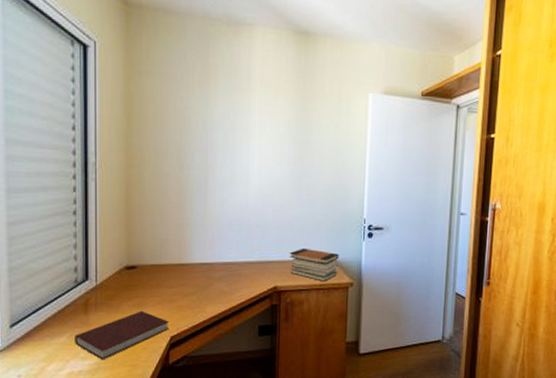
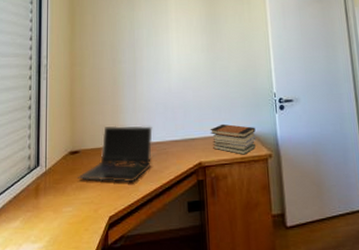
notebook: present [75,311,170,360] -> none [27,192,108,243]
laptop computer: none [134,241,224,303] -> present [77,125,153,183]

